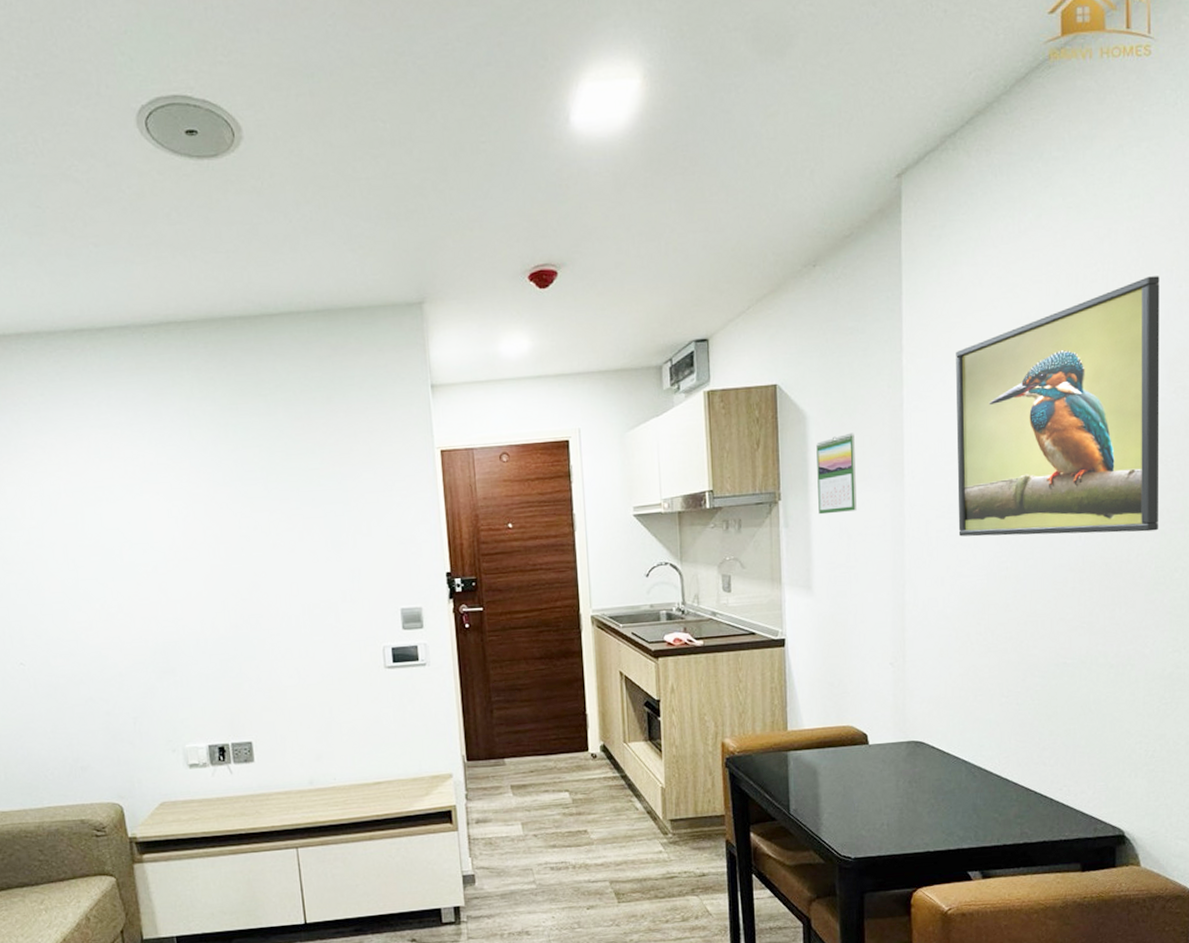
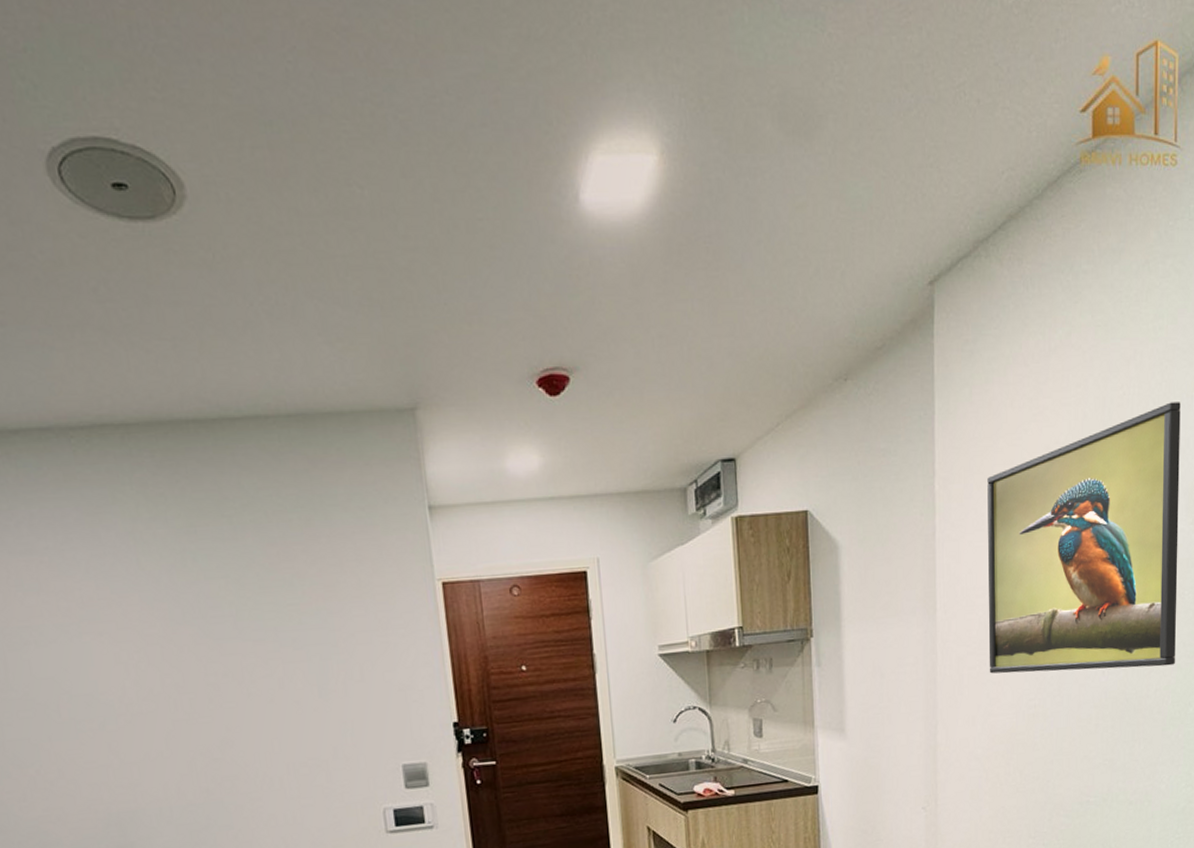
calendar: present [816,432,857,515] -> none [849,563,890,652]

